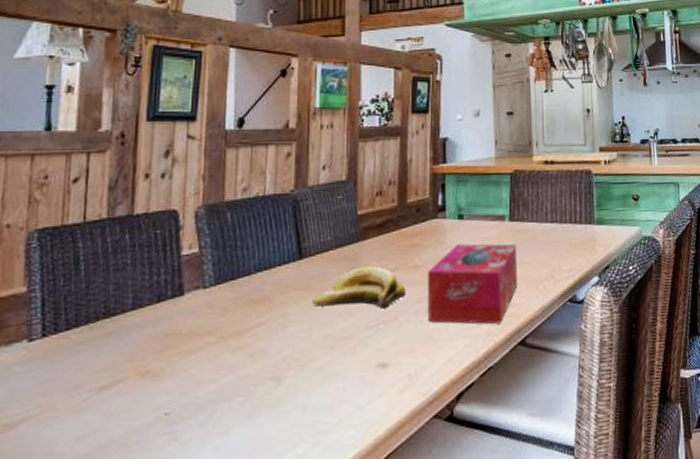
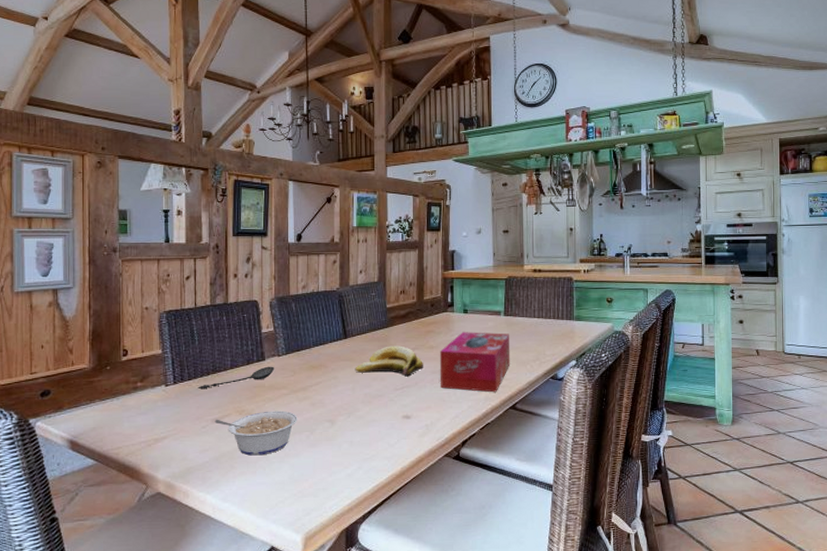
spoon: none [79,303,198,343] -> present [198,366,275,390]
legume: none [102,367,228,440] -> present [214,410,297,456]

